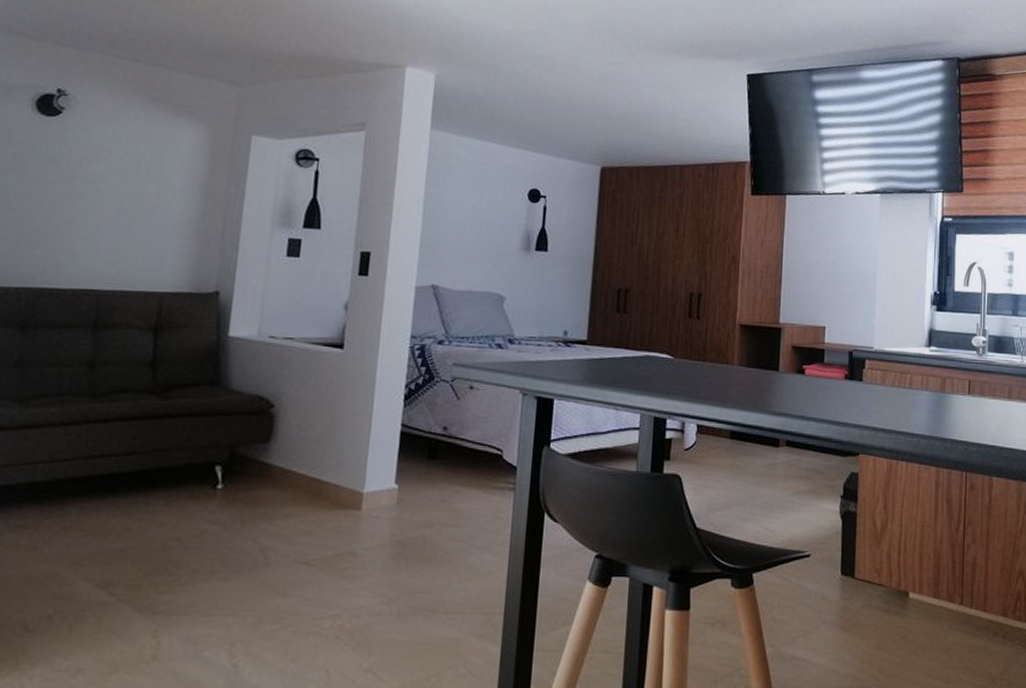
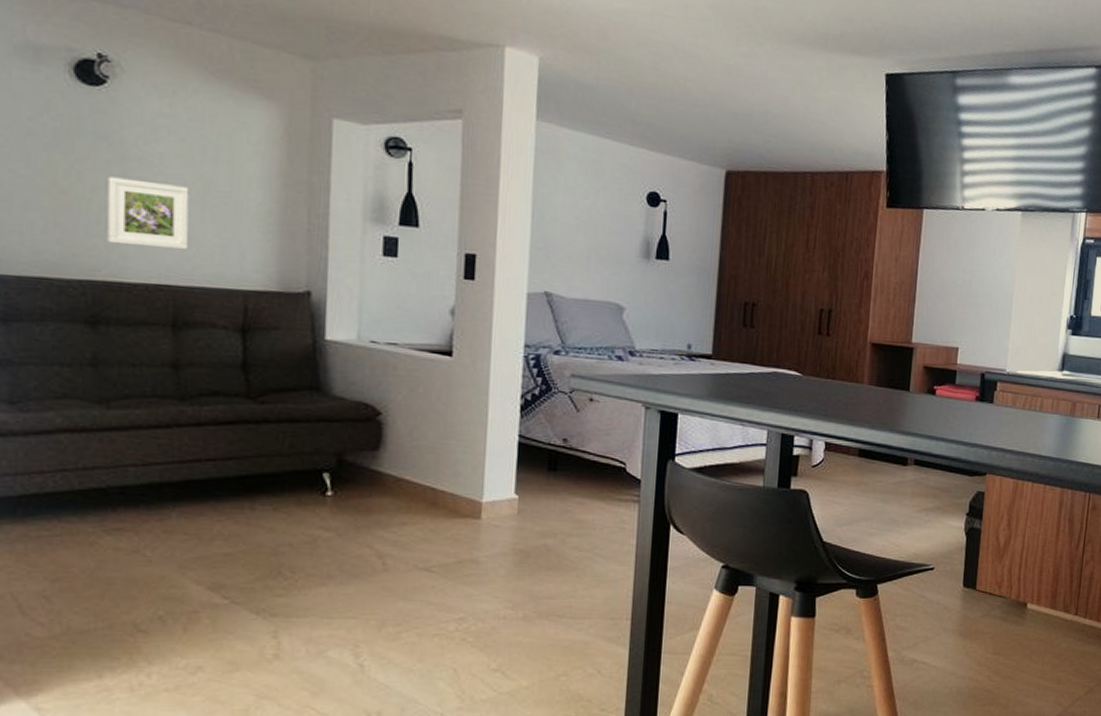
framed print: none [45,194,122,257] -> present [106,176,189,250]

